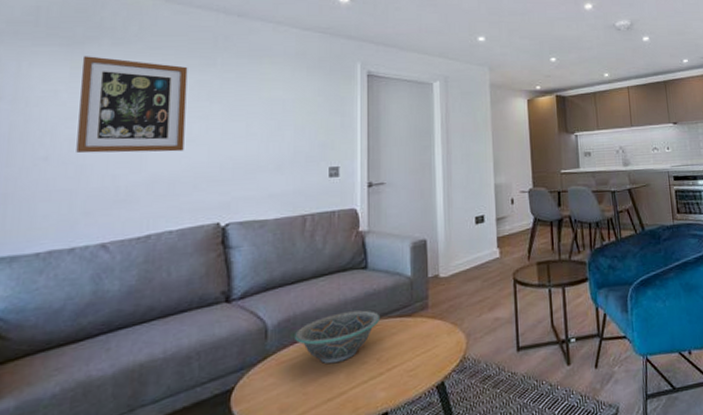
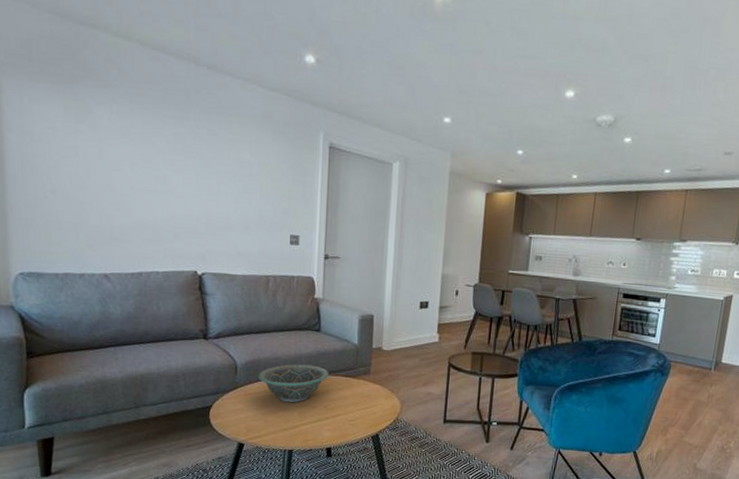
wall art: present [76,56,188,153] -> none [72,96,164,201]

